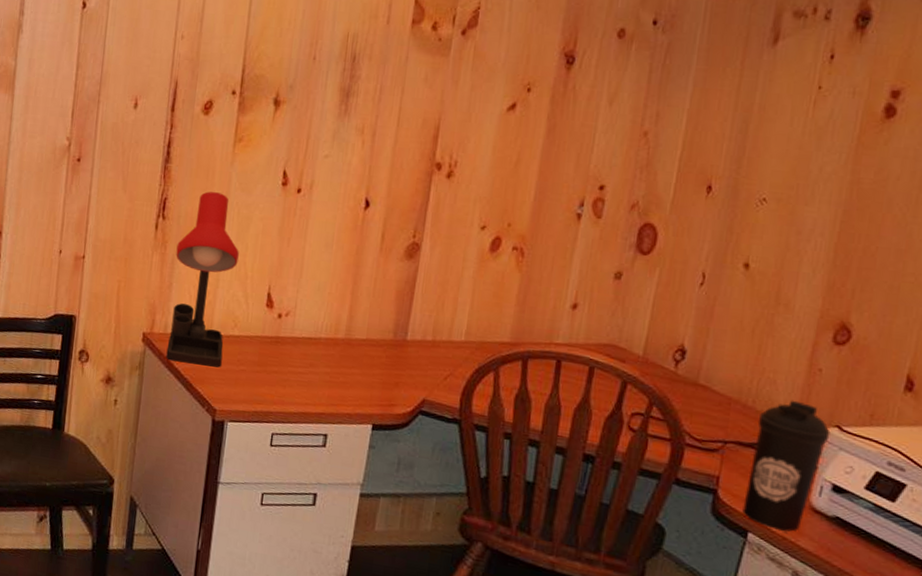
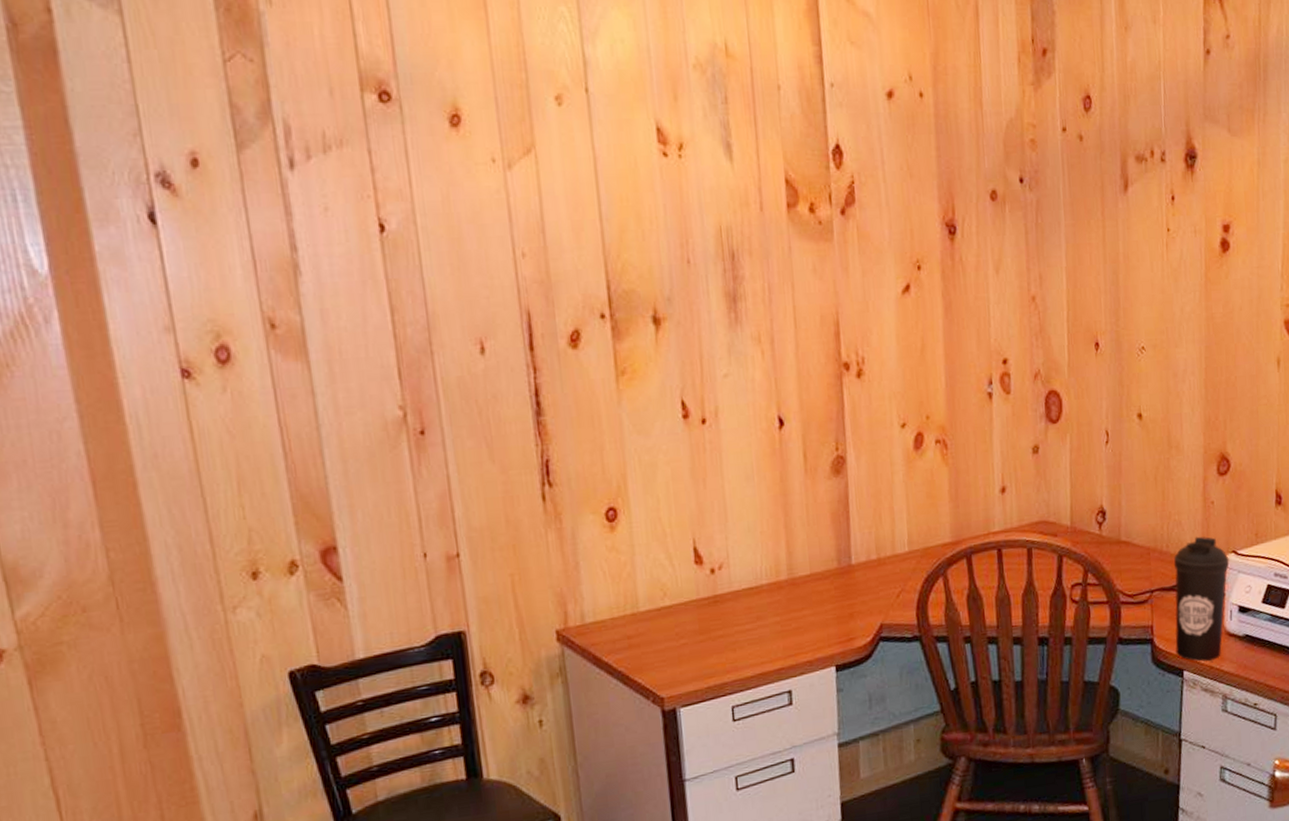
desk lamp: present [166,191,239,368] -> none [574,441,659,655]

